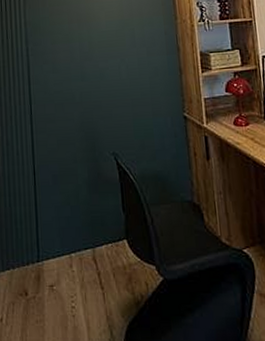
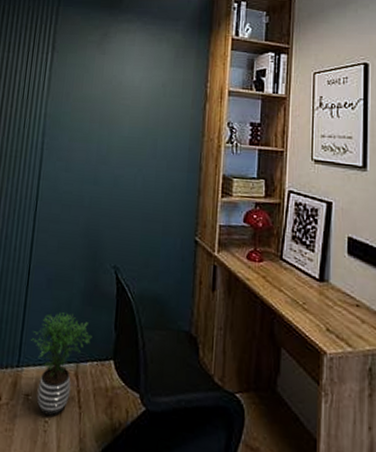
potted plant: none [45,204,103,301] -> present [30,312,92,416]

